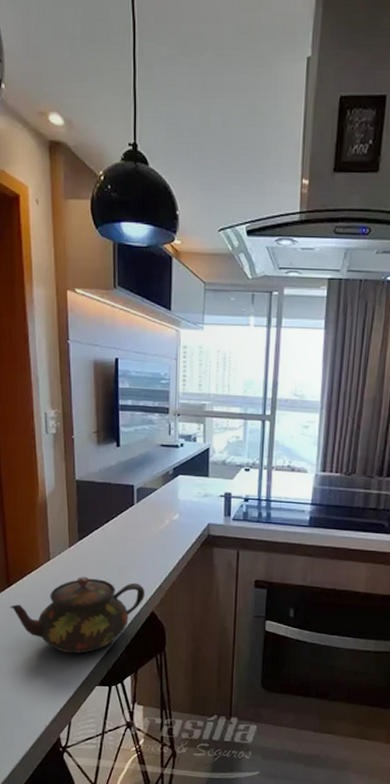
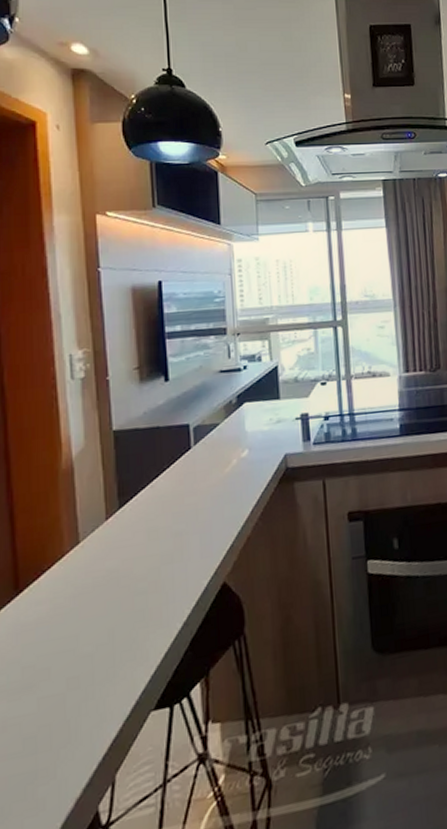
teapot: present [10,576,145,654] -> none [19,548,212,673]

